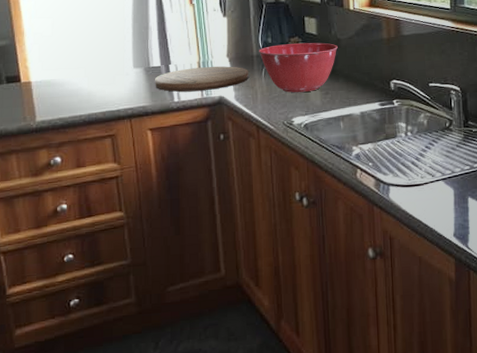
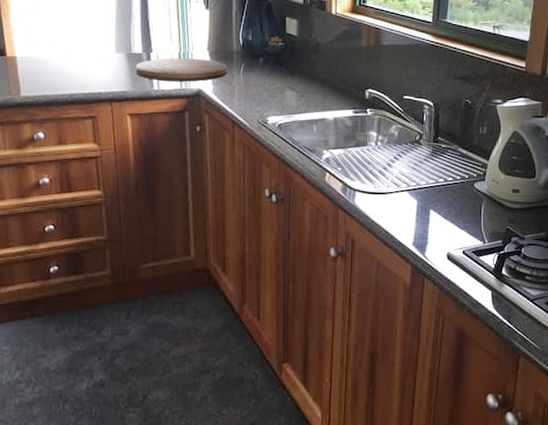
mixing bowl: present [259,42,338,93] -> none [239,42,317,93]

